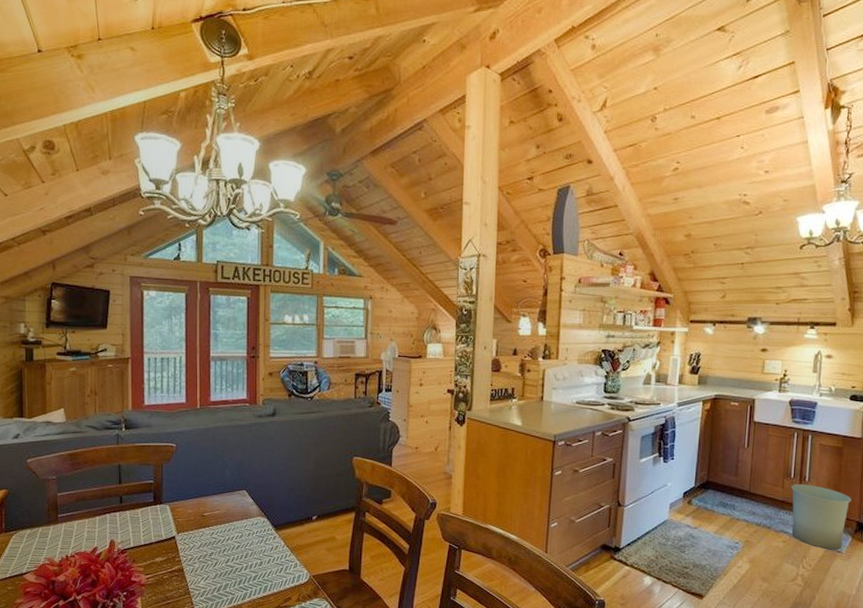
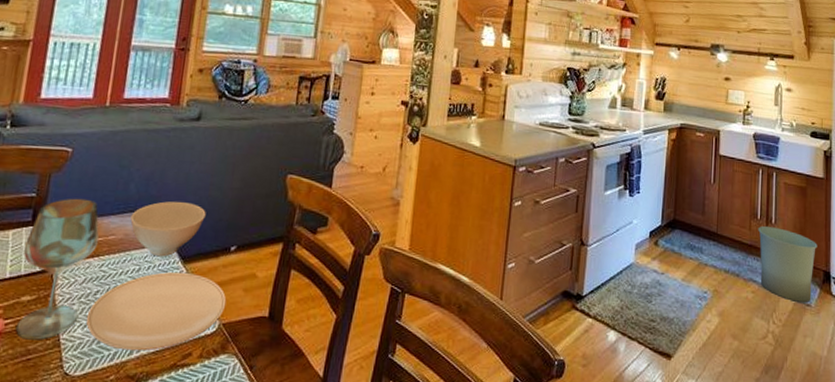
wine glass: none [151,483,207,590] -> present [16,198,100,340]
plate: none [206,537,314,597] -> present [86,271,227,351]
bowl: none [230,482,289,526] -> present [130,201,206,257]

